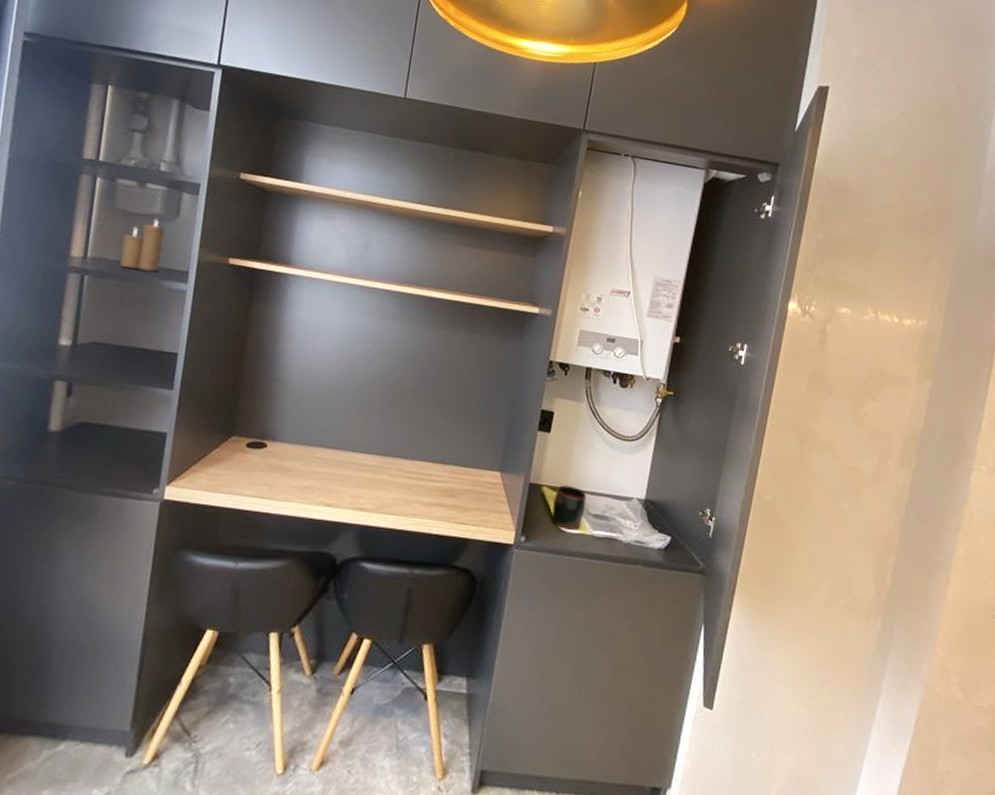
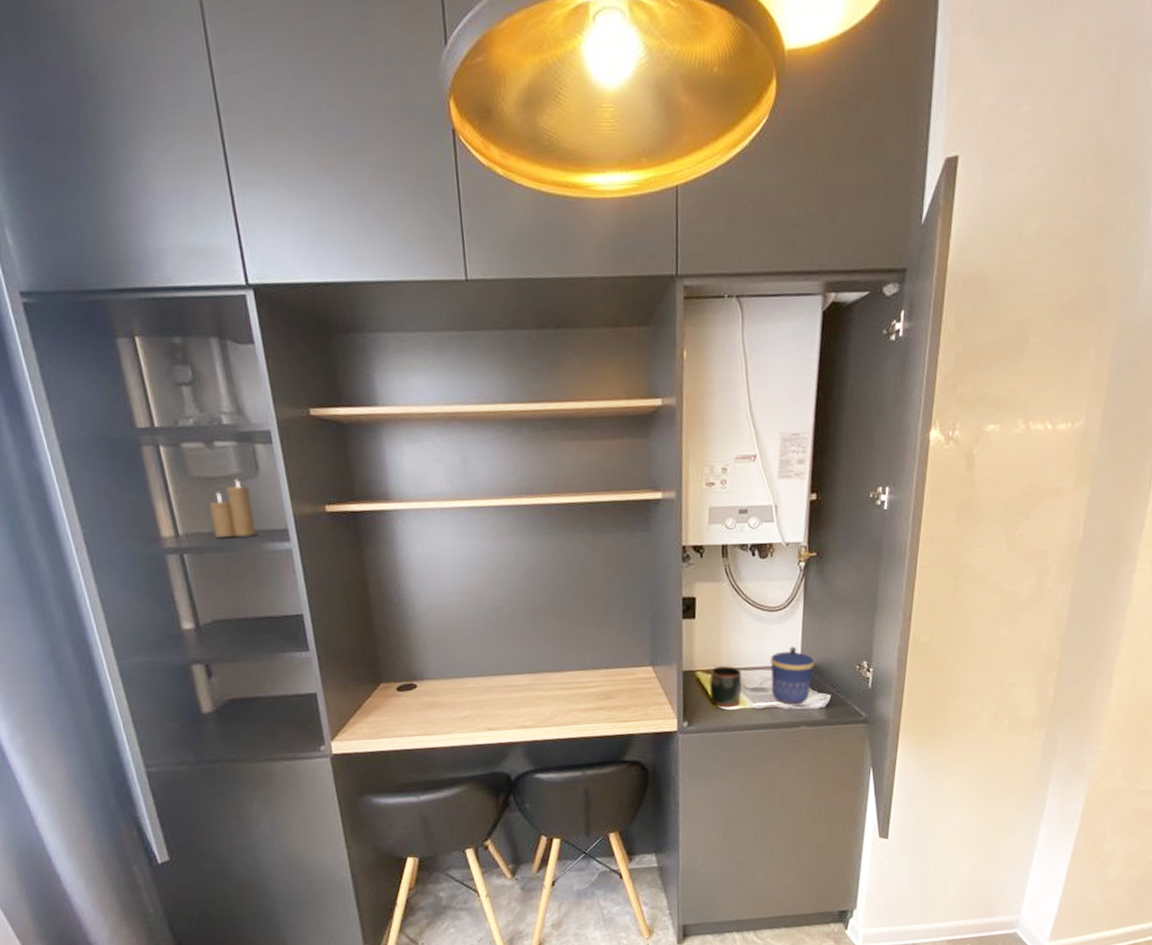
decorative jar: none [613,479,659,541] -> present [770,646,814,705]

